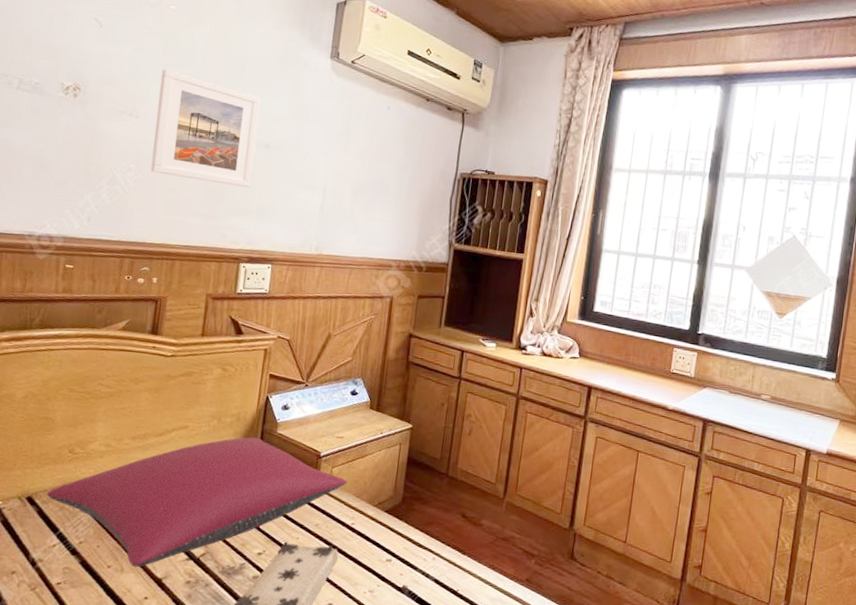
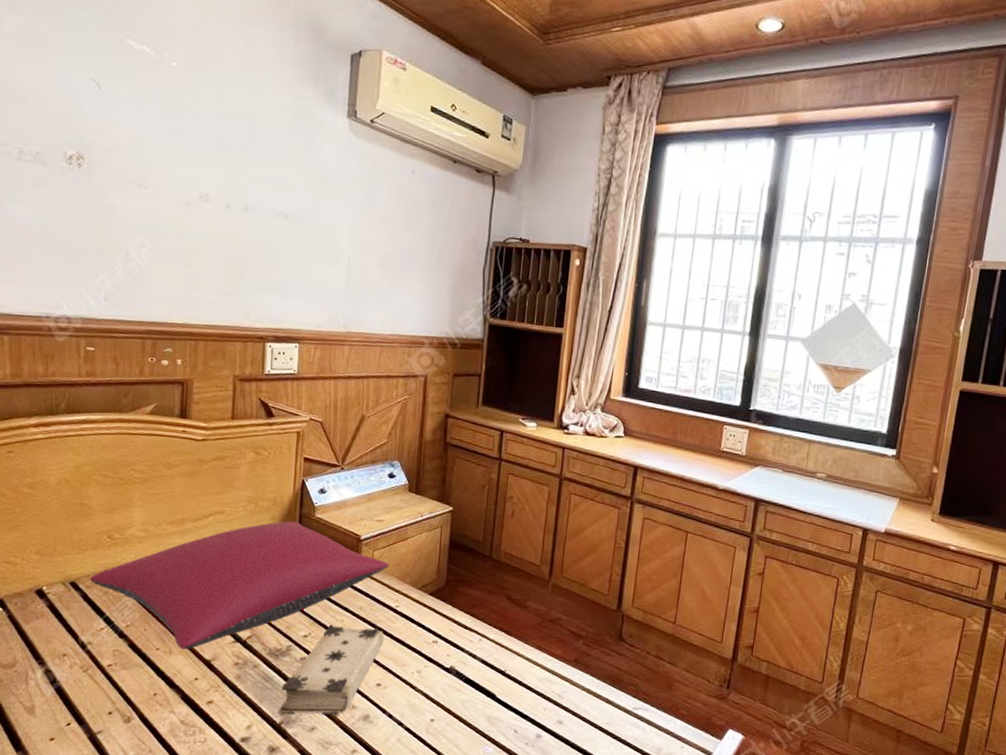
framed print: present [150,69,261,187] -> none [165,134,276,262]

